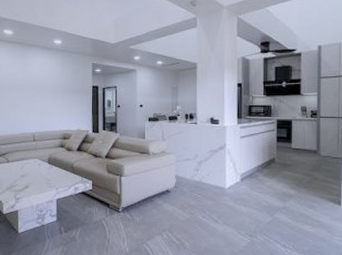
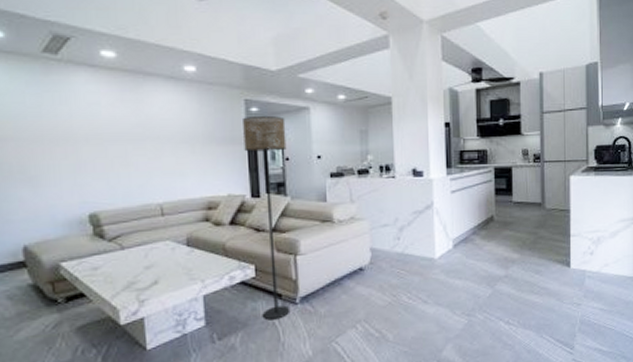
floor lamp: none [90,74,119,222] -> present [243,115,291,320]

